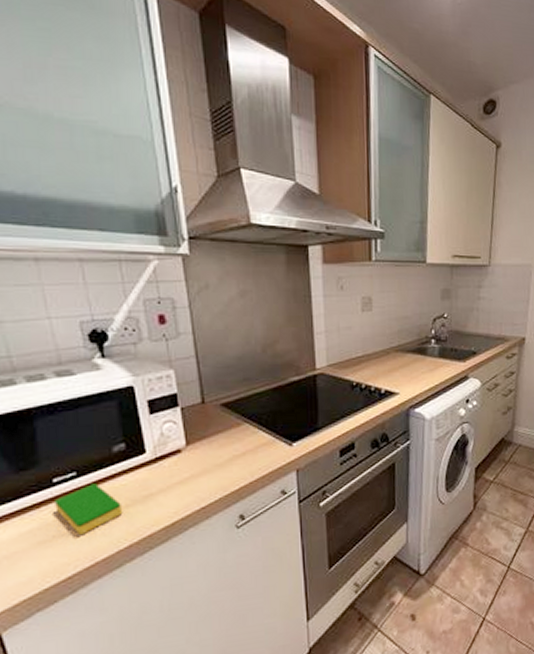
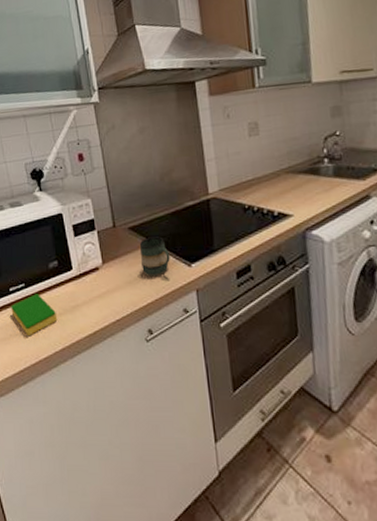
mug: none [233,414,269,458] -> present [139,236,170,277]

